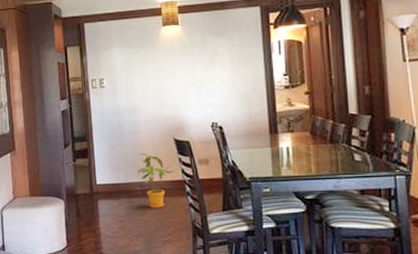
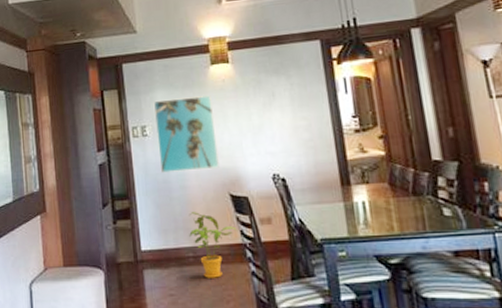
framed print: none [110,53,166,119] -> present [153,95,219,173]

